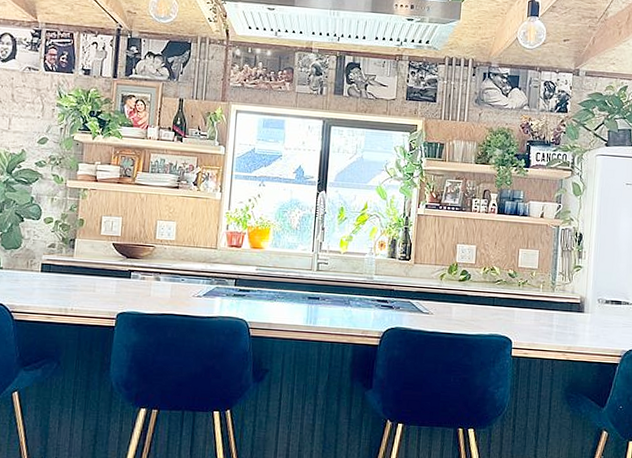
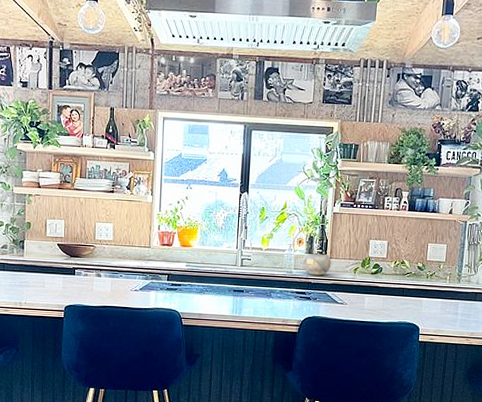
bowl: none [384,257,416,282] -> present [302,253,332,275]

